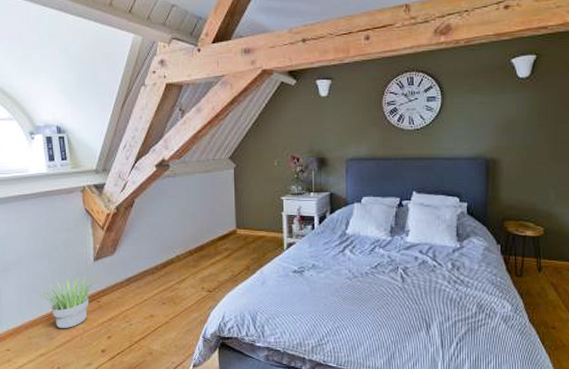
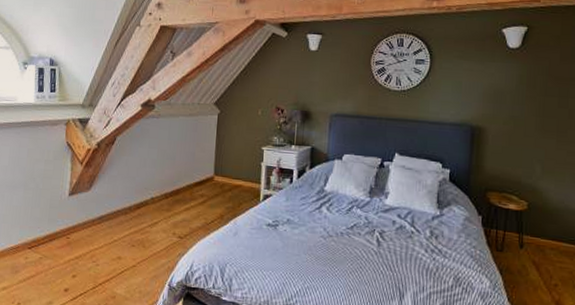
potted plant: present [39,275,96,329] -> none [10,209,68,263]

